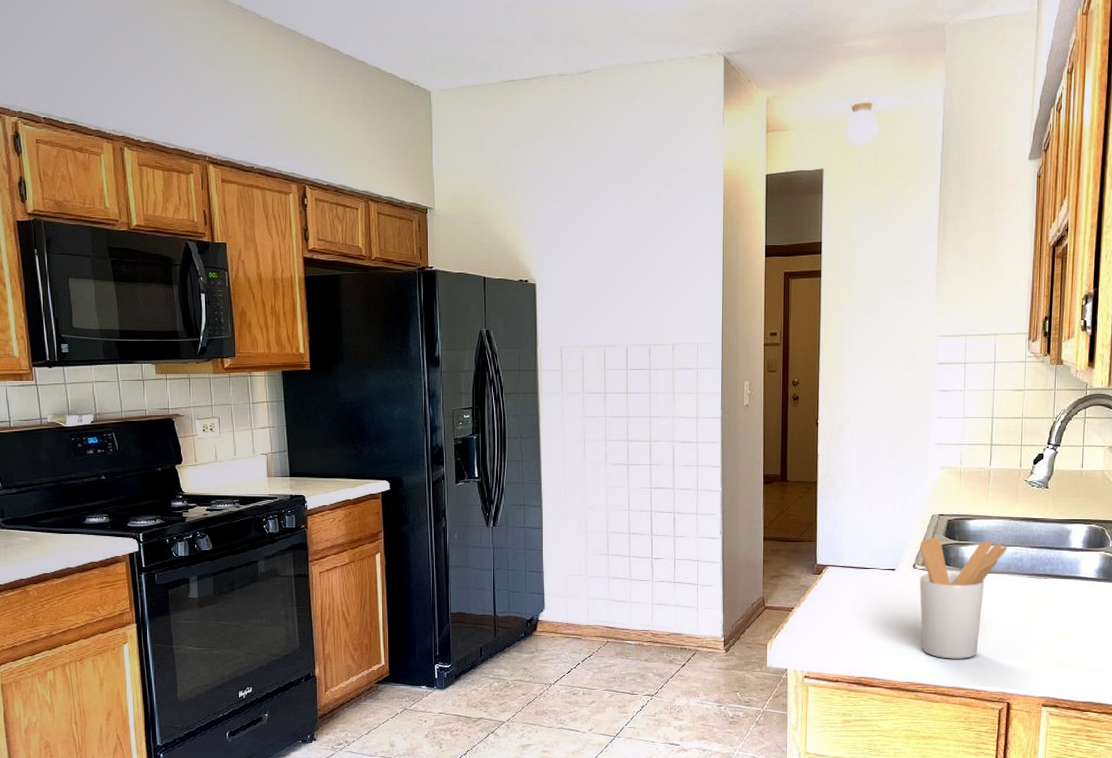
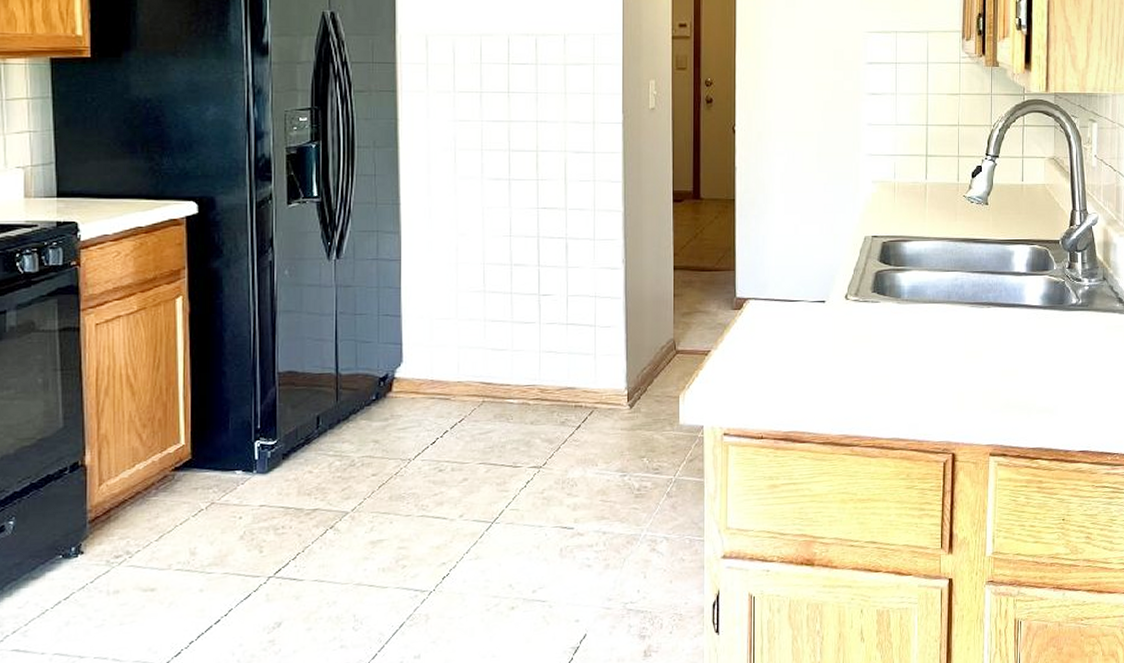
utensil holder: present [919,537,1008,659] -> none [852,262,947,405]

